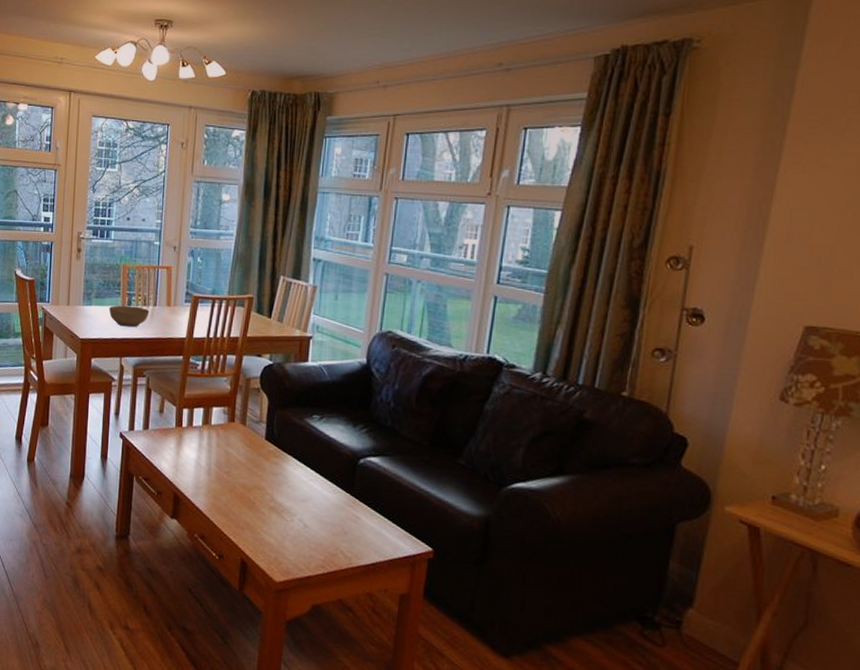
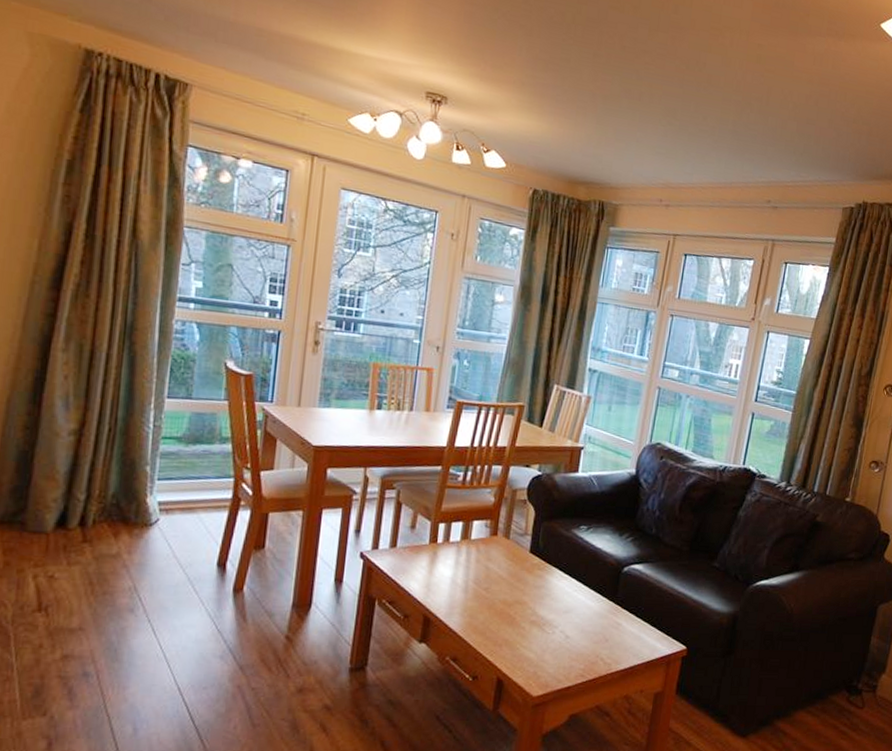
bowl: present [109,305,150,328] -> none [353,408,404,434]

